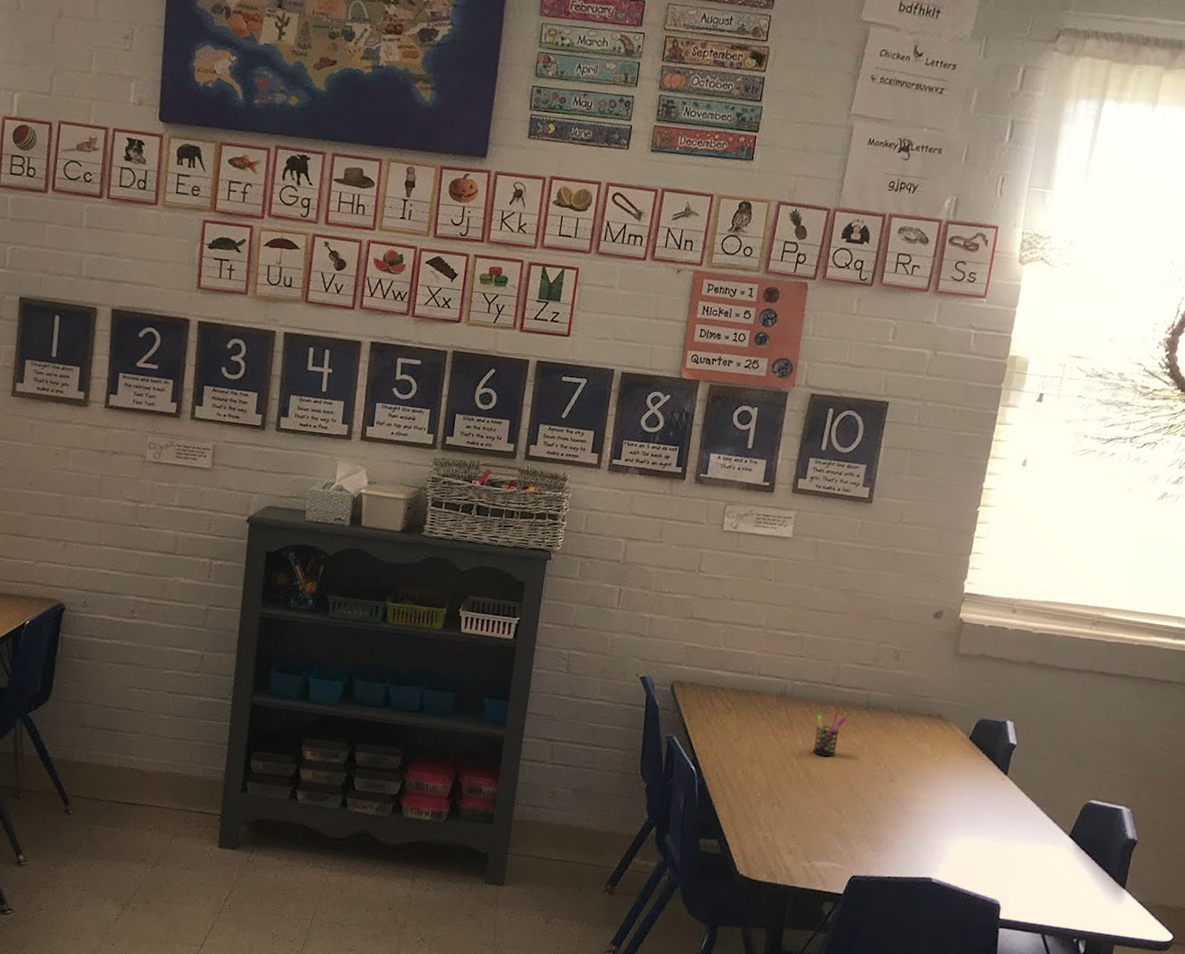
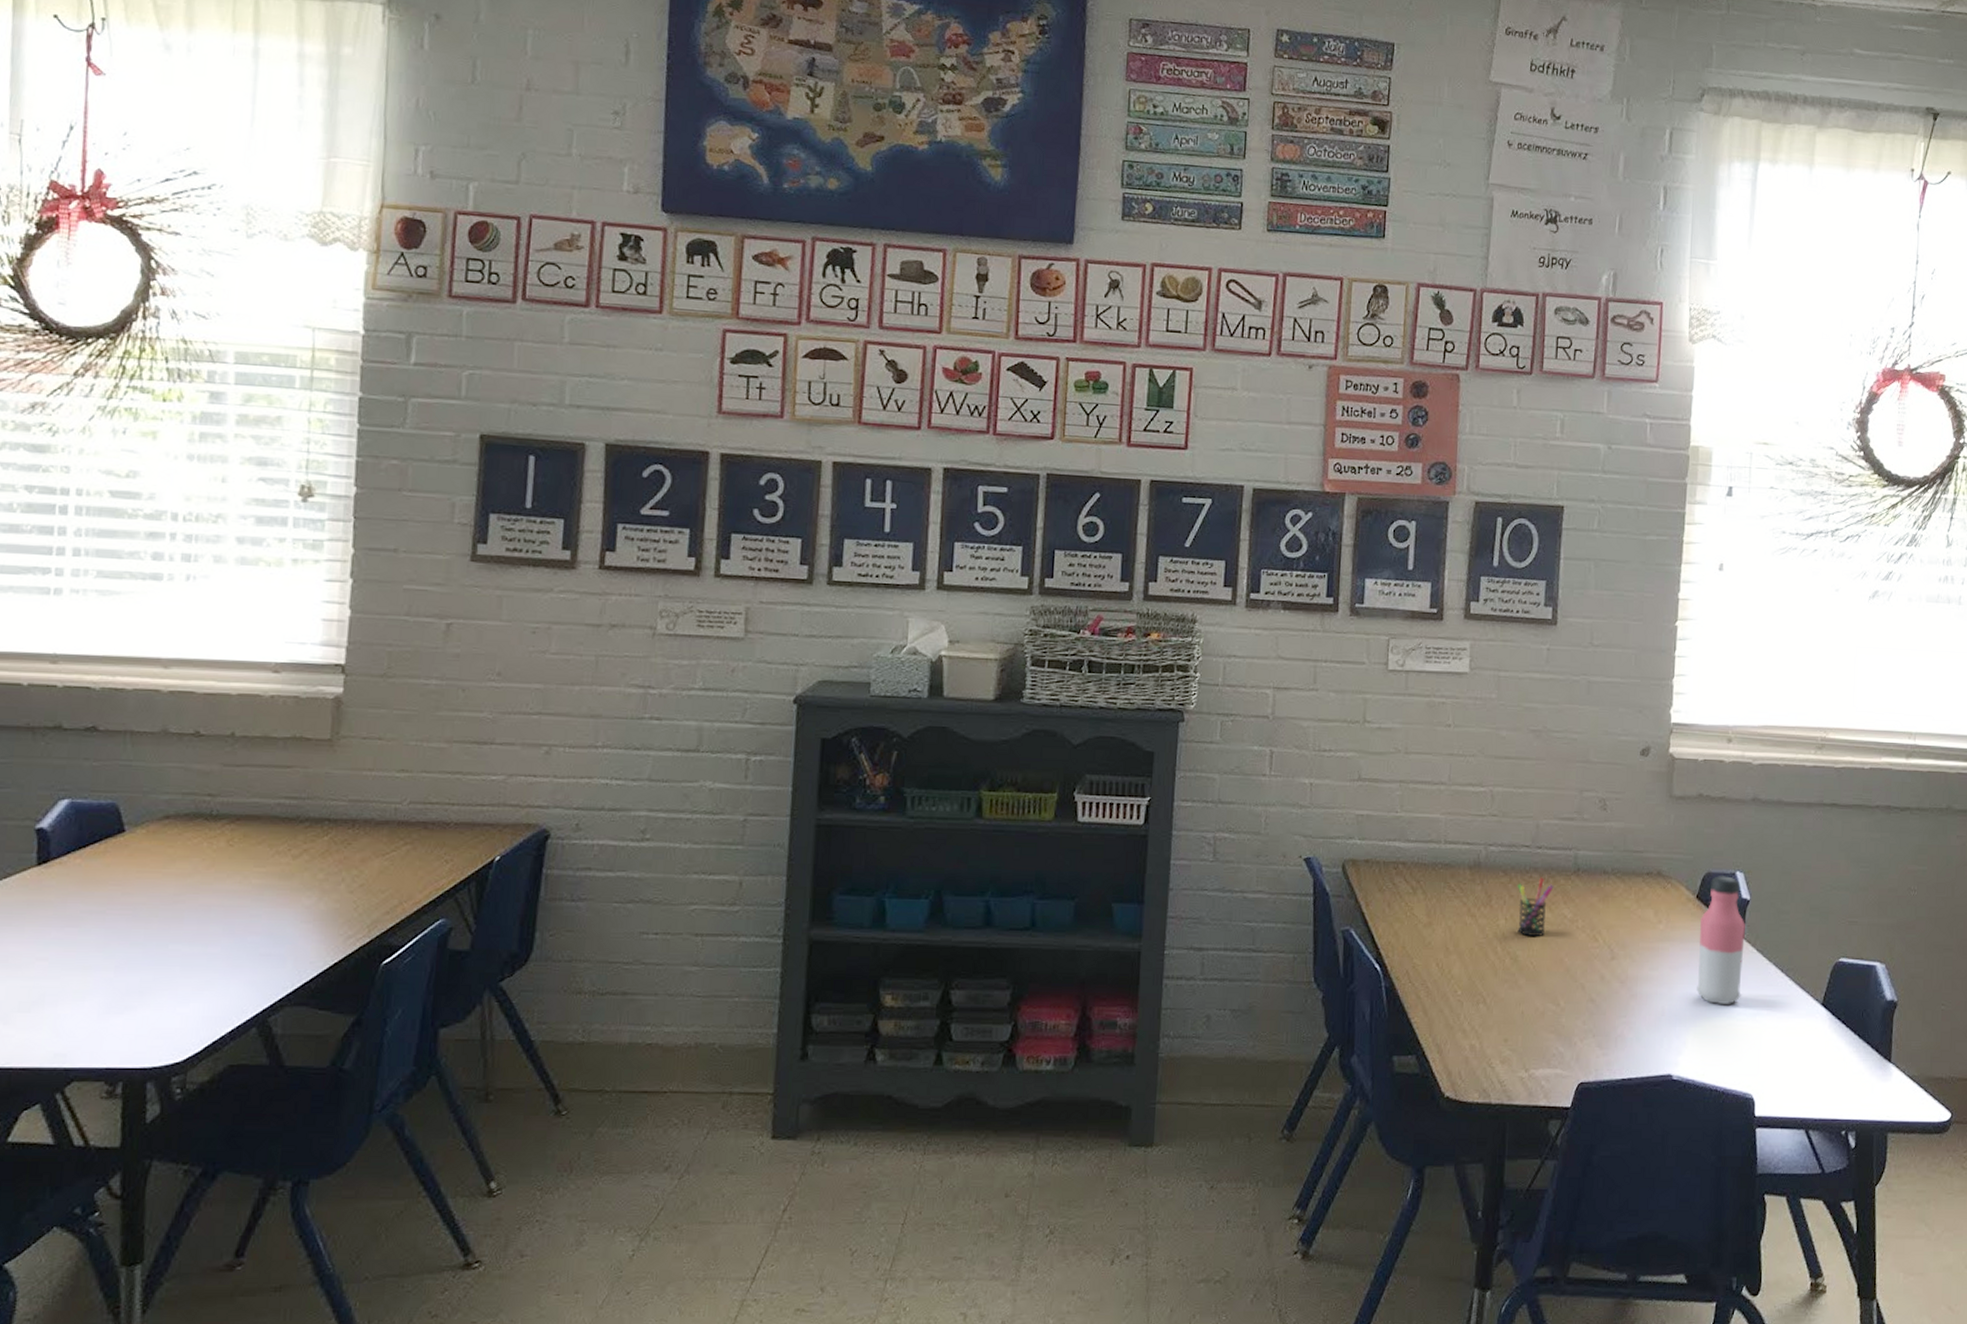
water bottle: none [961,722,1010,828] -> present [1697,876,1745,1005]

